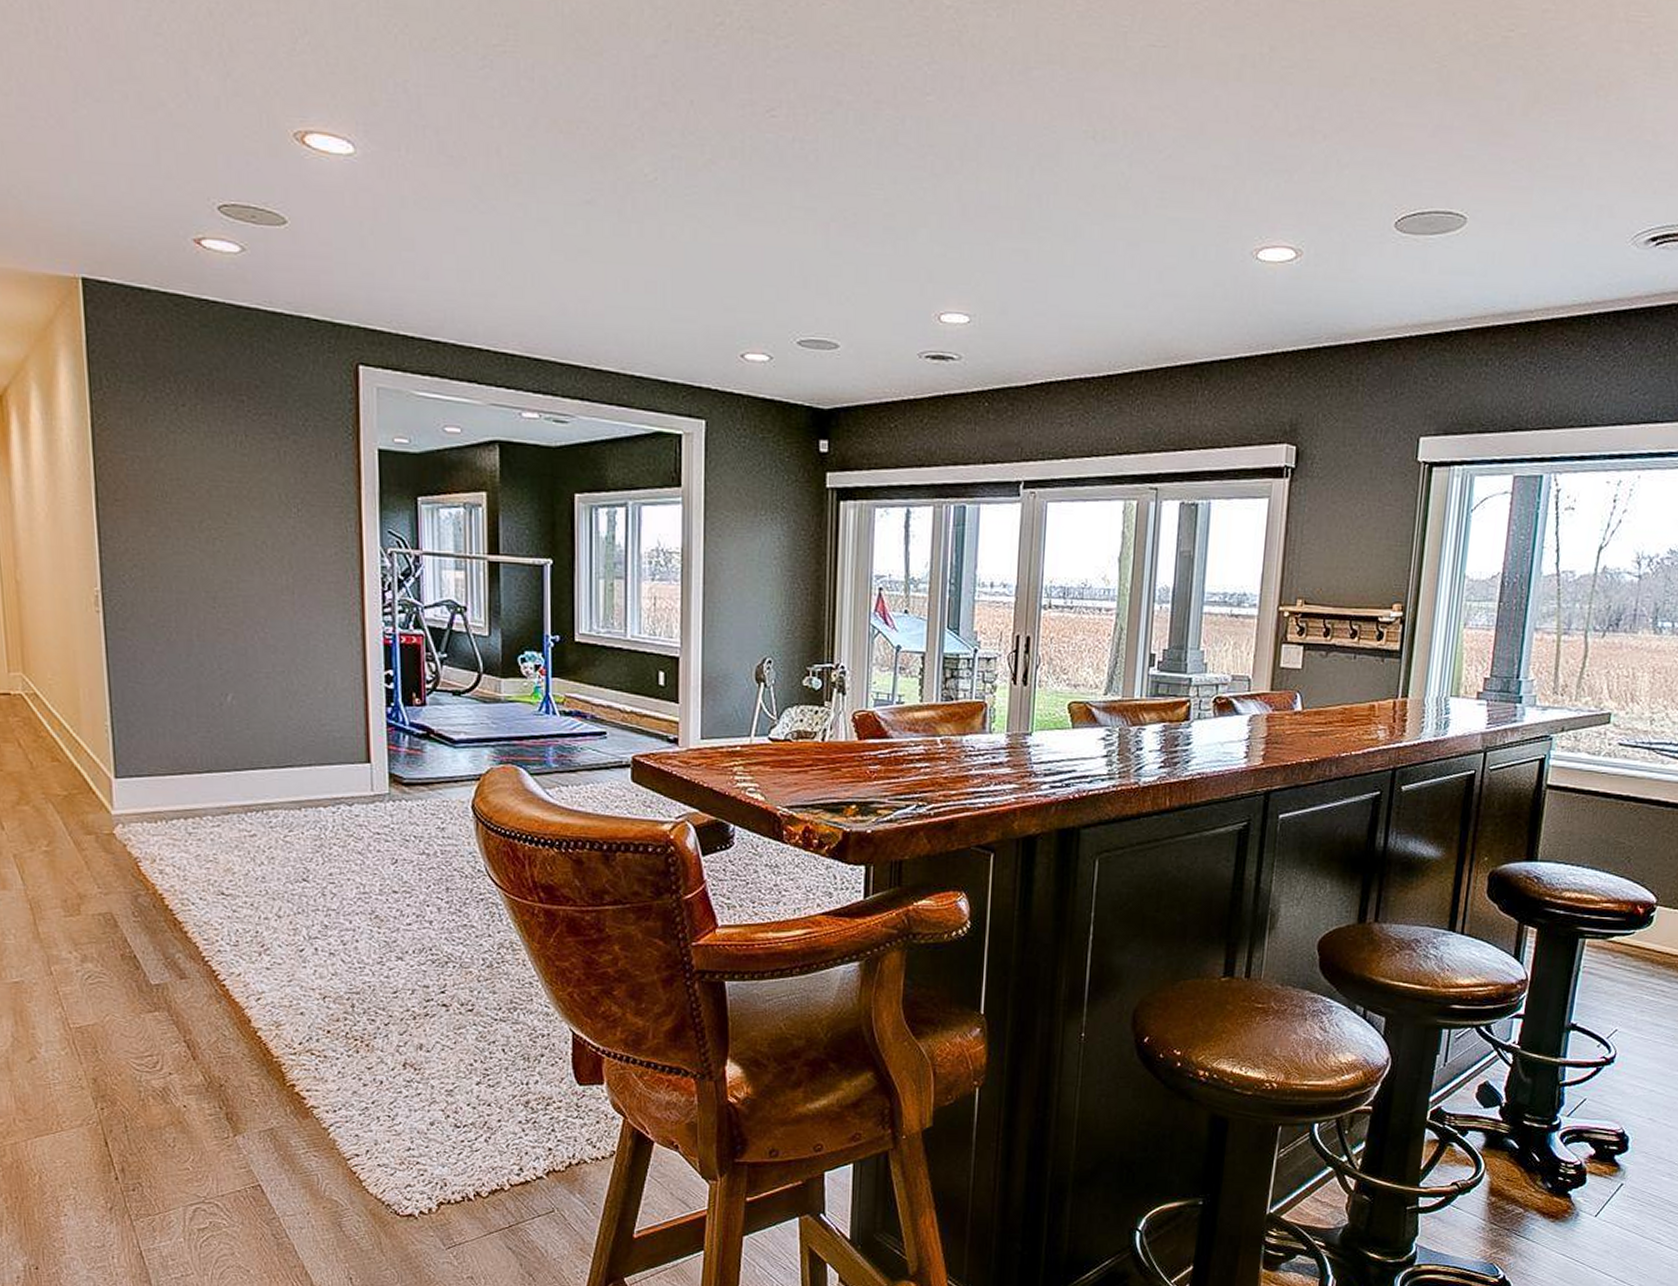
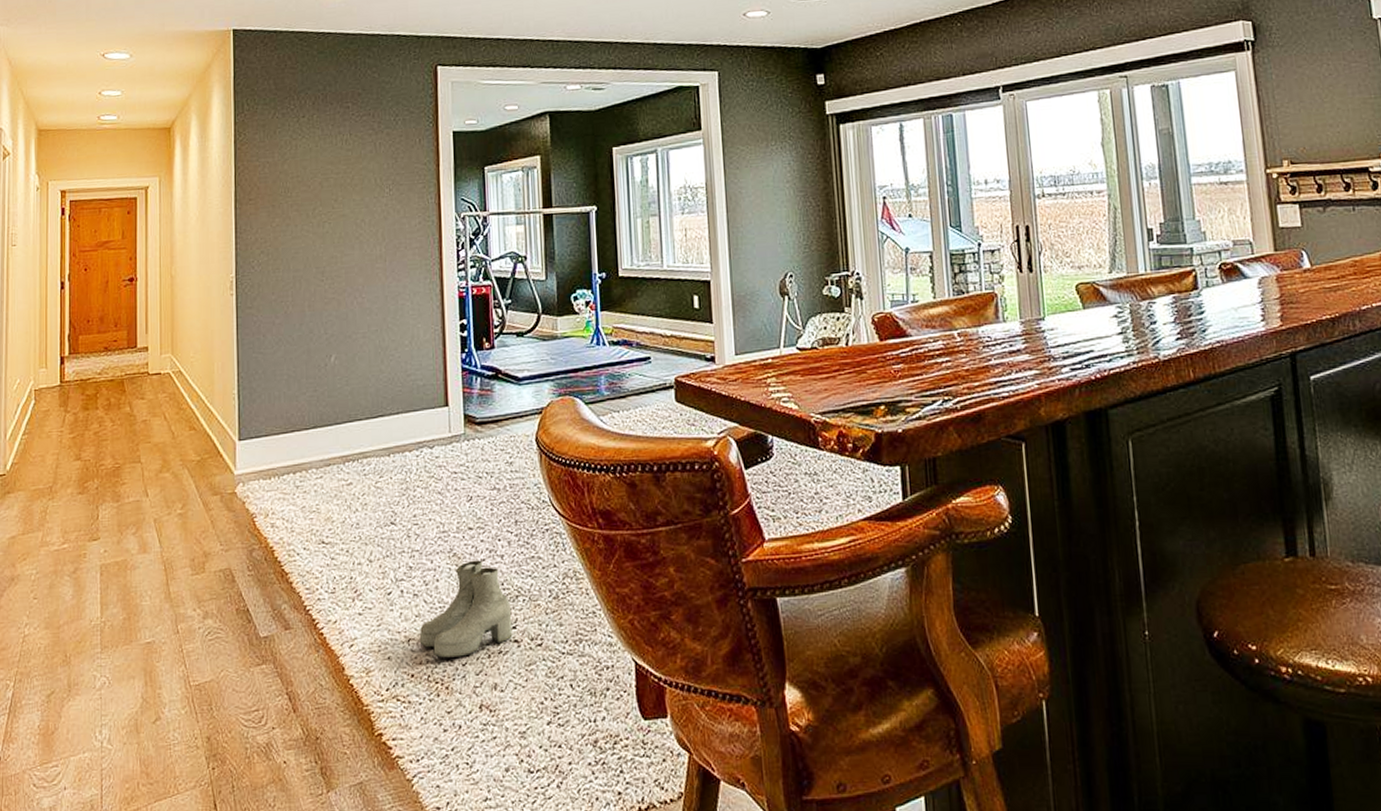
boots: none [336,924,441,1017] -> present [419,560,513,658]

